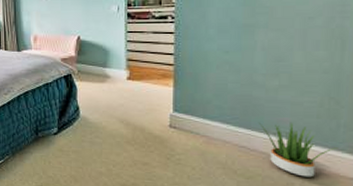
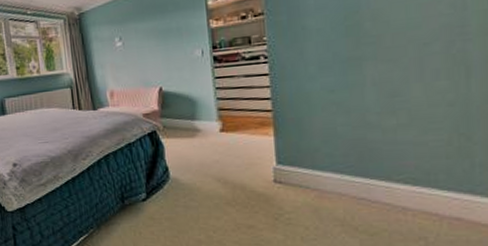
potted plant: present [258,122,338,177] -> none [377,166,476,229]

